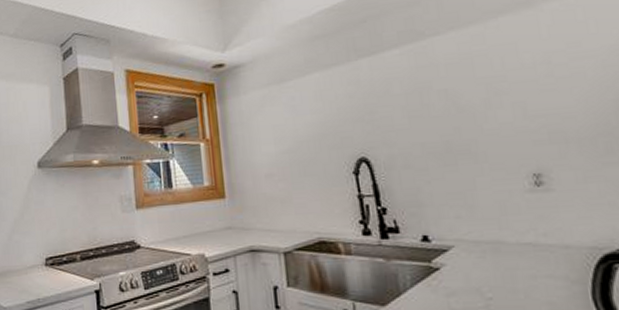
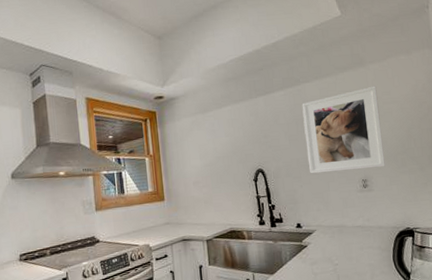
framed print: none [428,34,575,165] -> present [301,86,386,174]

